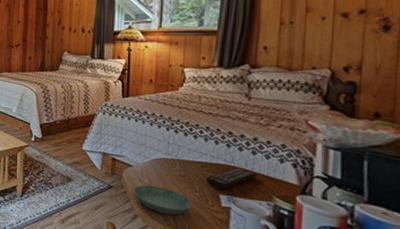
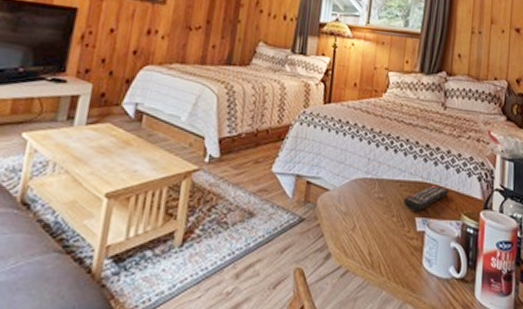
saucer: present [133,185,192,215] -> none [328,213,389,248]

